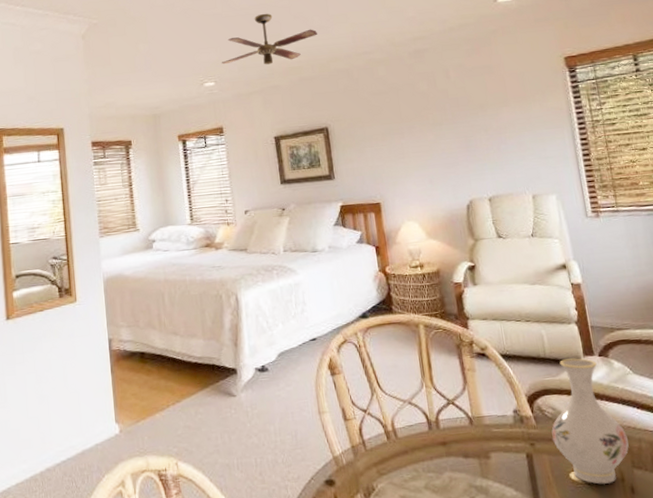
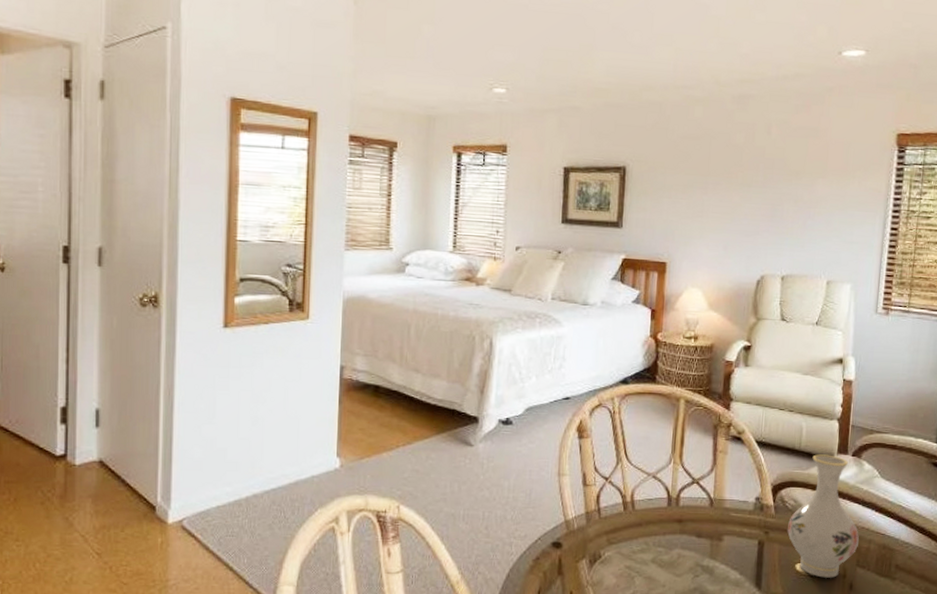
ceiling fan: present [221,13,317,65] -> none [517,15,635,80]

